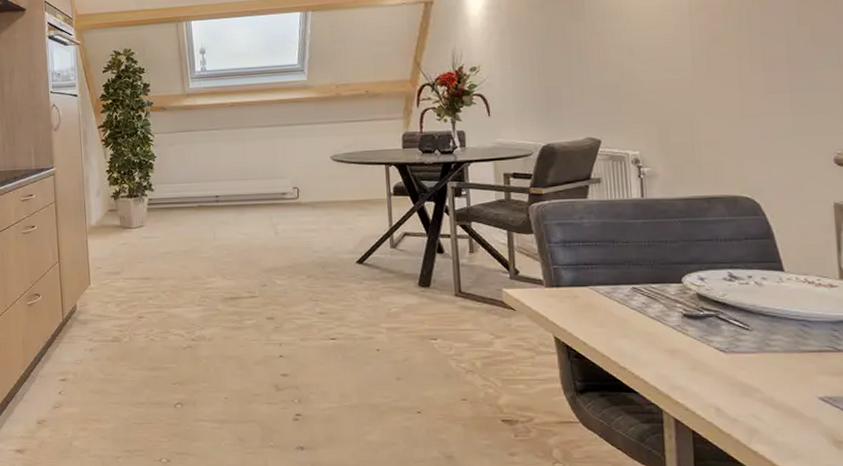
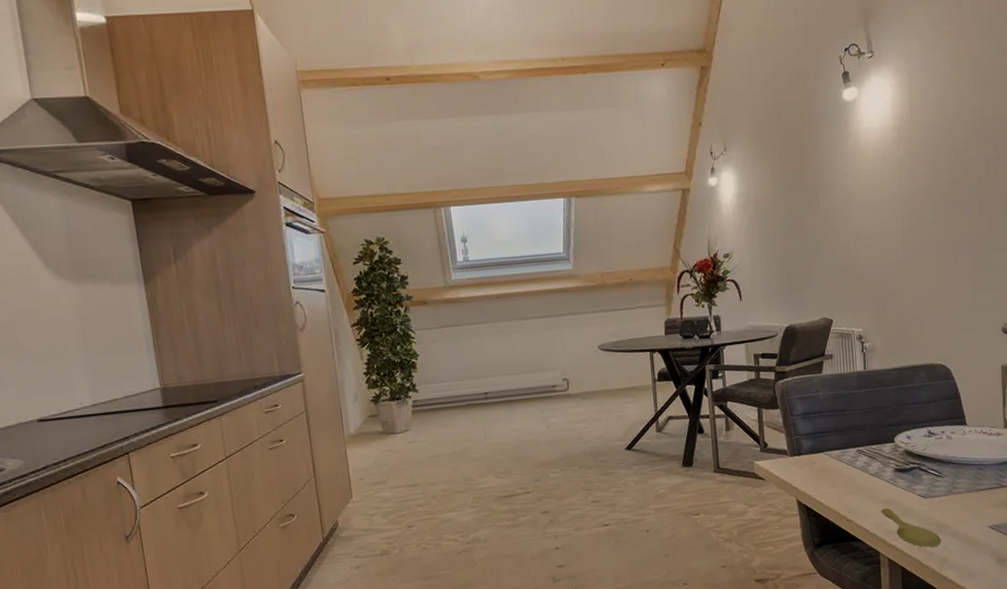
spoon: none [663,358,748,412] -> present [880,507,941,548]

